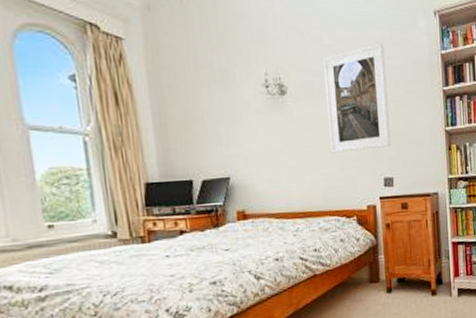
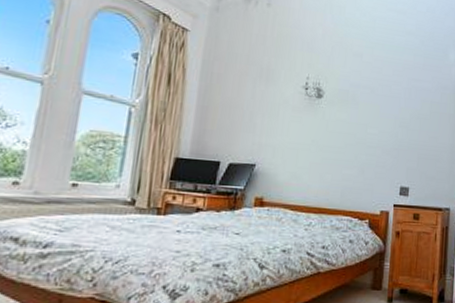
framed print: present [324,43,391,153] -> none [355,67,417,159]

